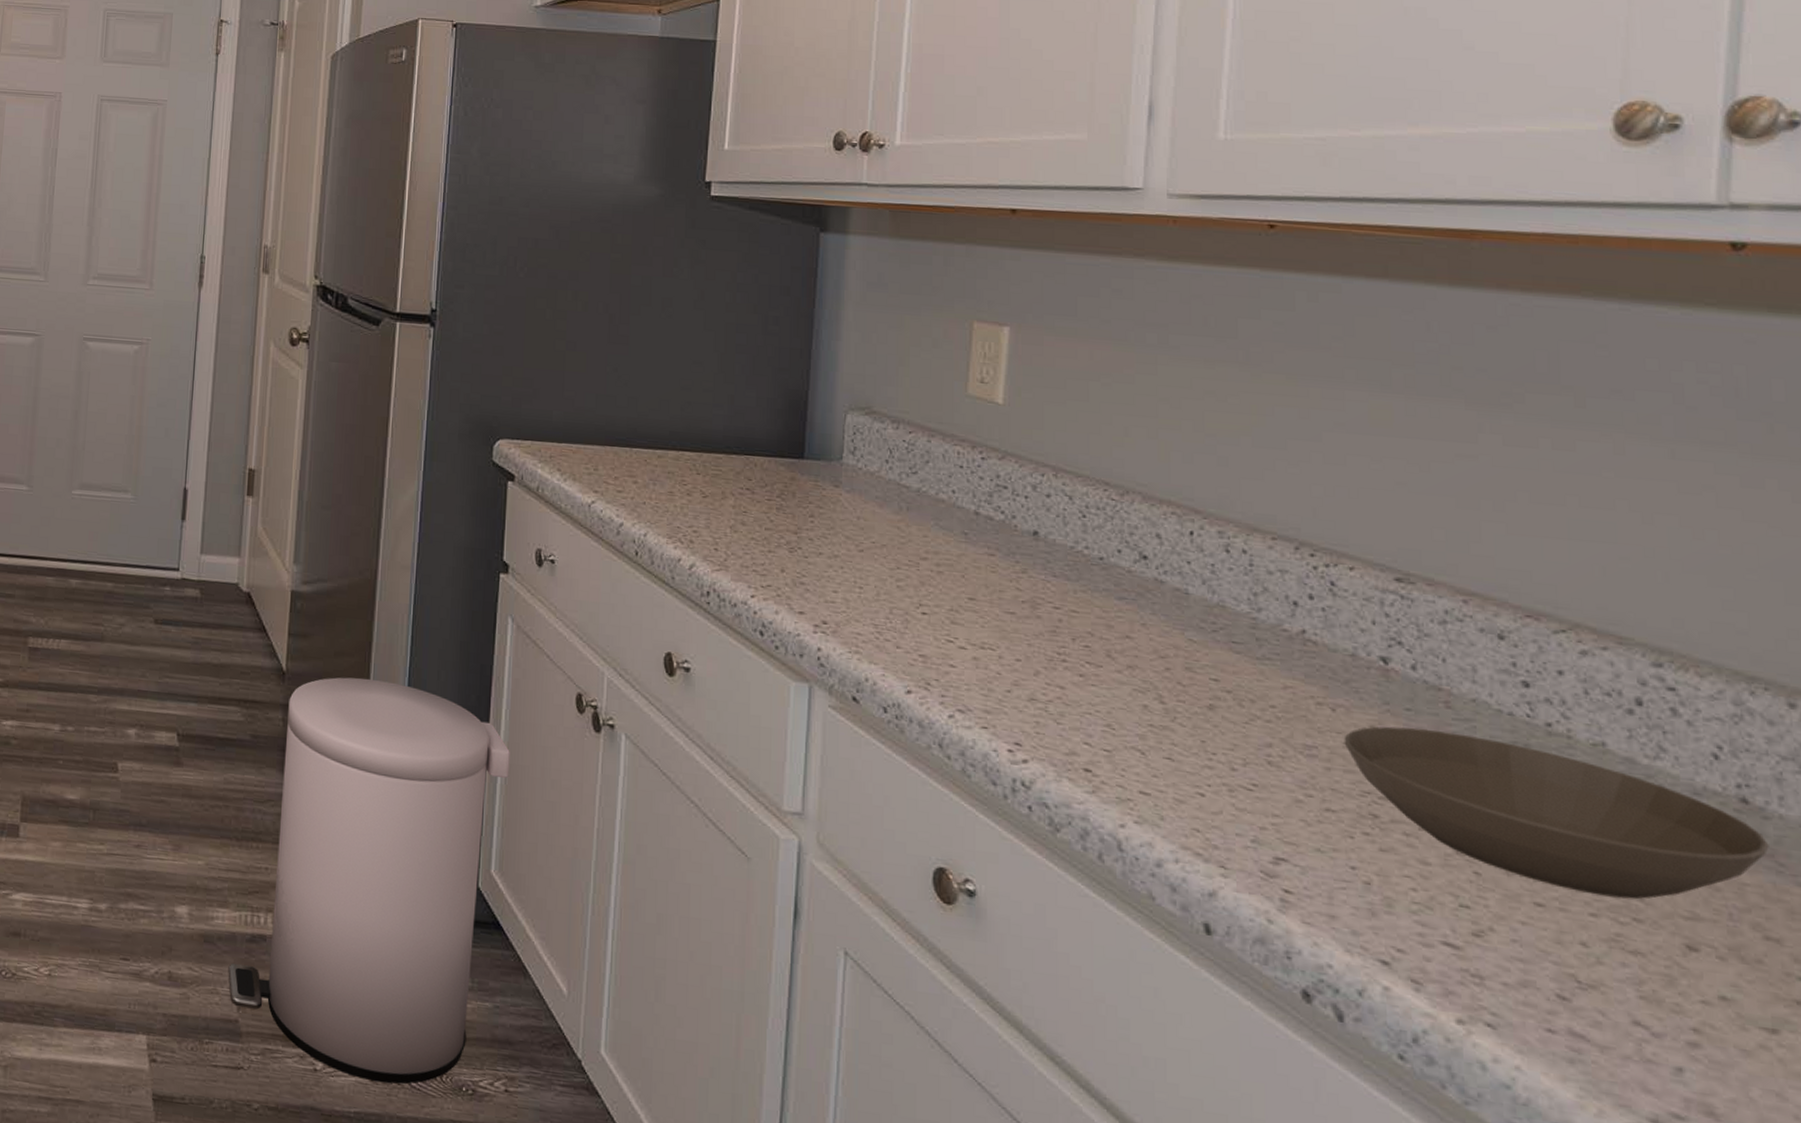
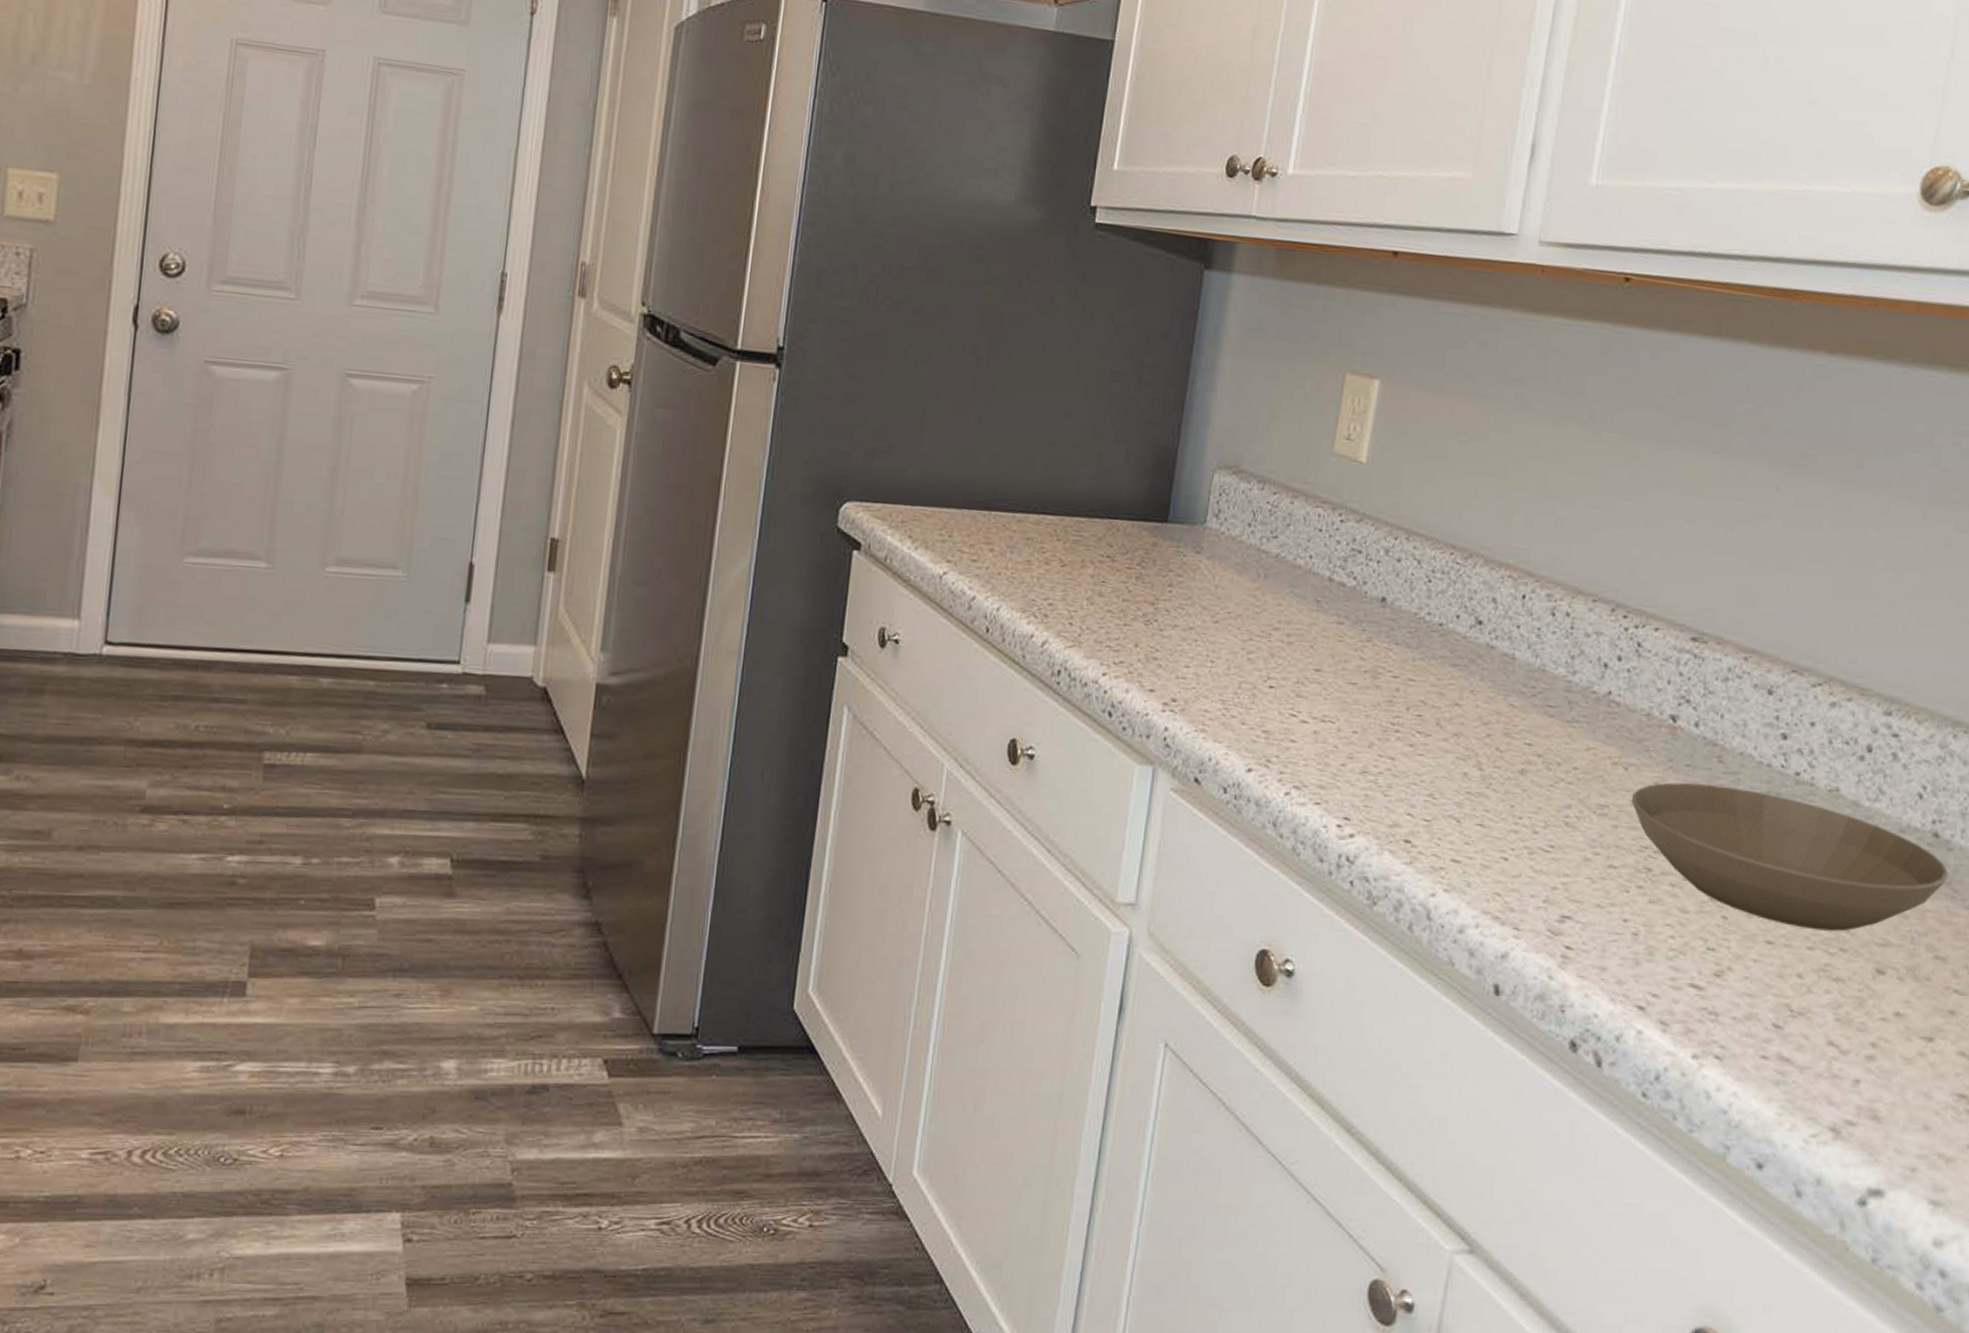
pedal bin: present [228,677,510,1084] -> none [501,782,837,1233]

